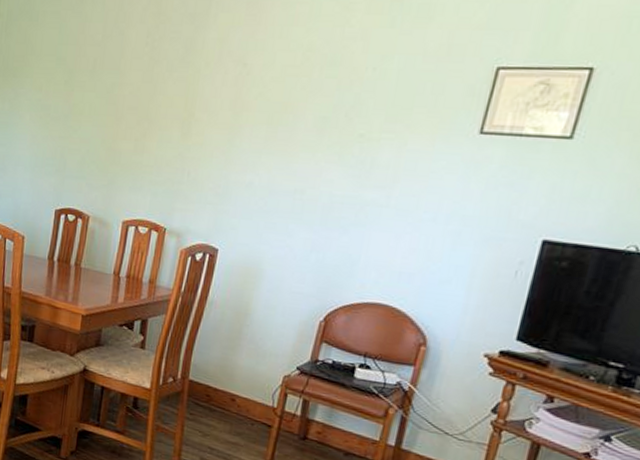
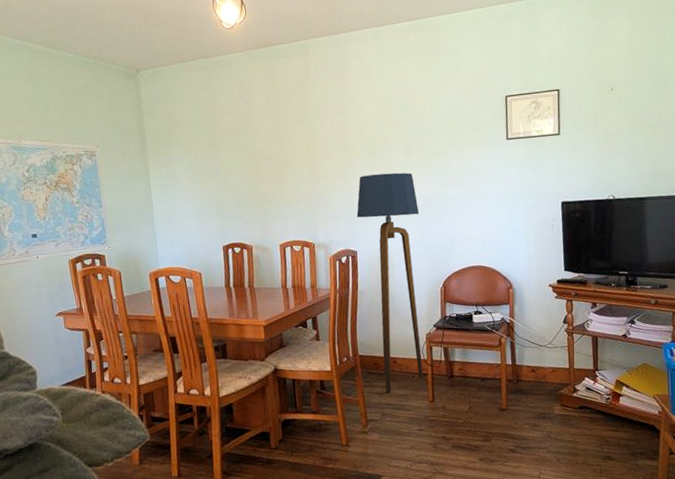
floor lamp: none [212,151,321,436] -> present [356,172,423,393]

